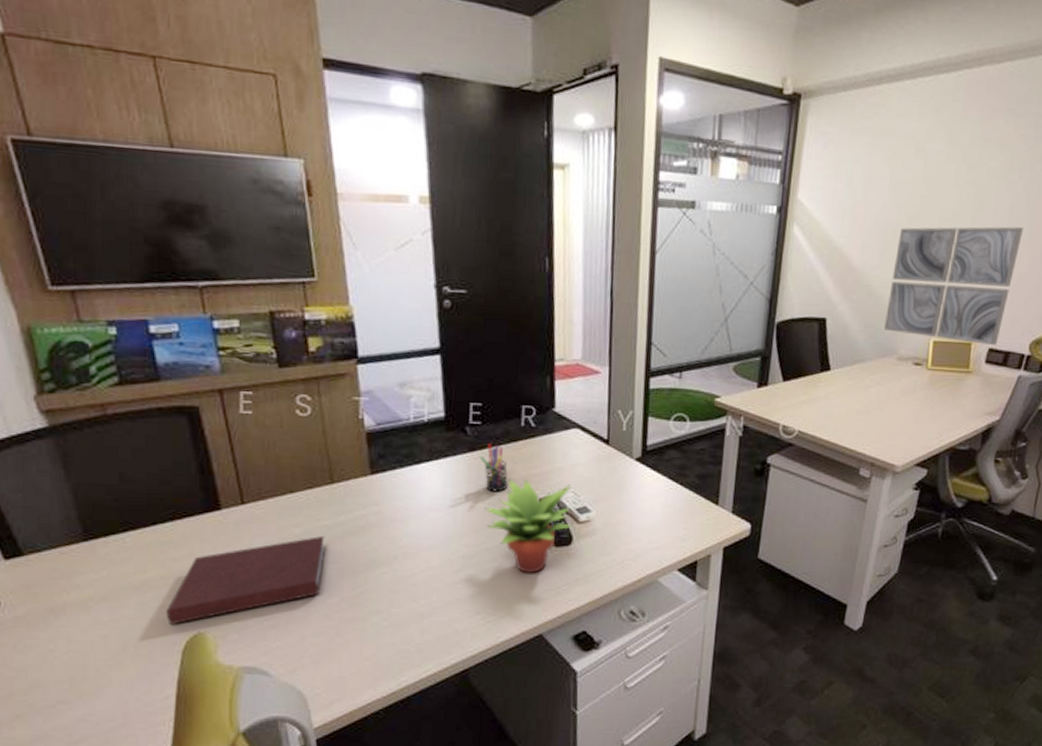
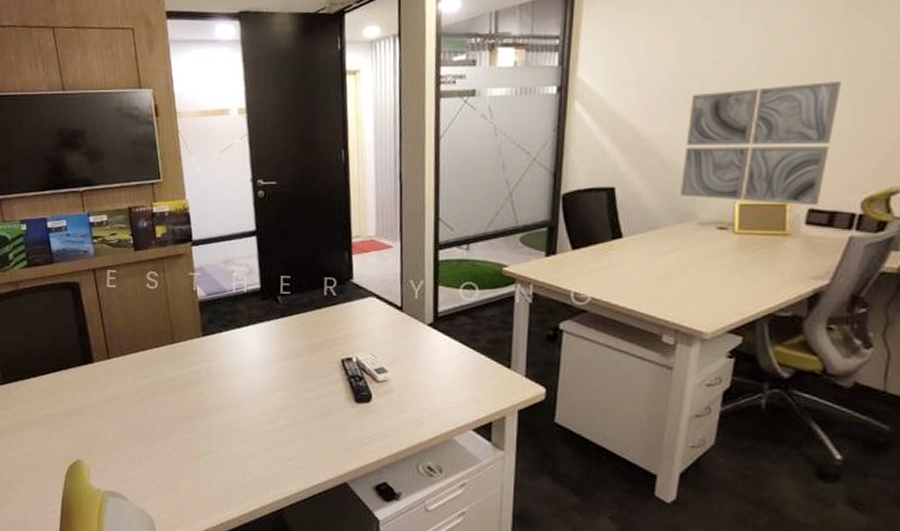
notebook: present [167,535,326,625] -> none [55,386,169,453]
pen holder: present [480,444,509,492] -> none [289,311,314,353]
succulent plant: present [485,478,573,573] -> none [295,341,372,426]

